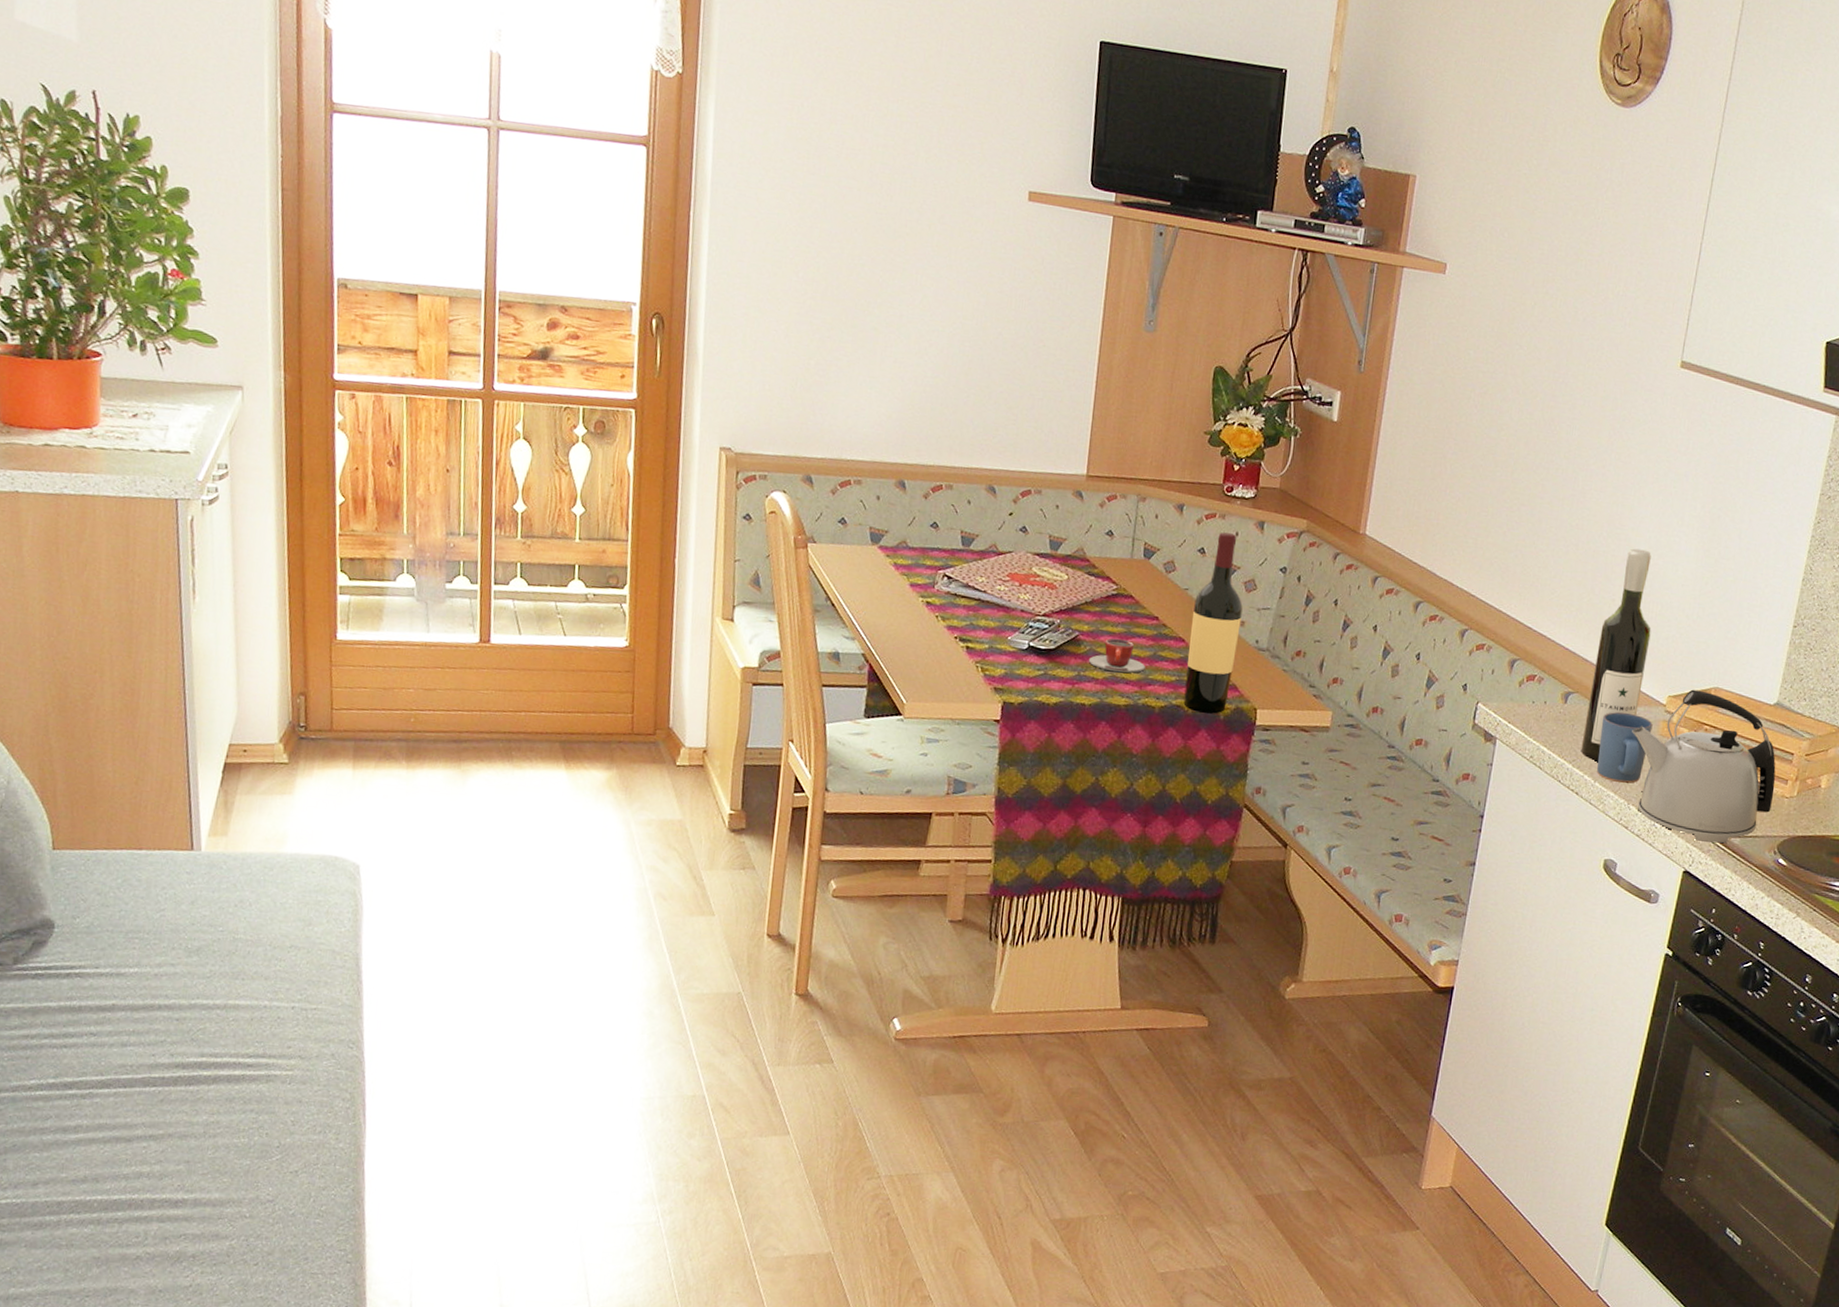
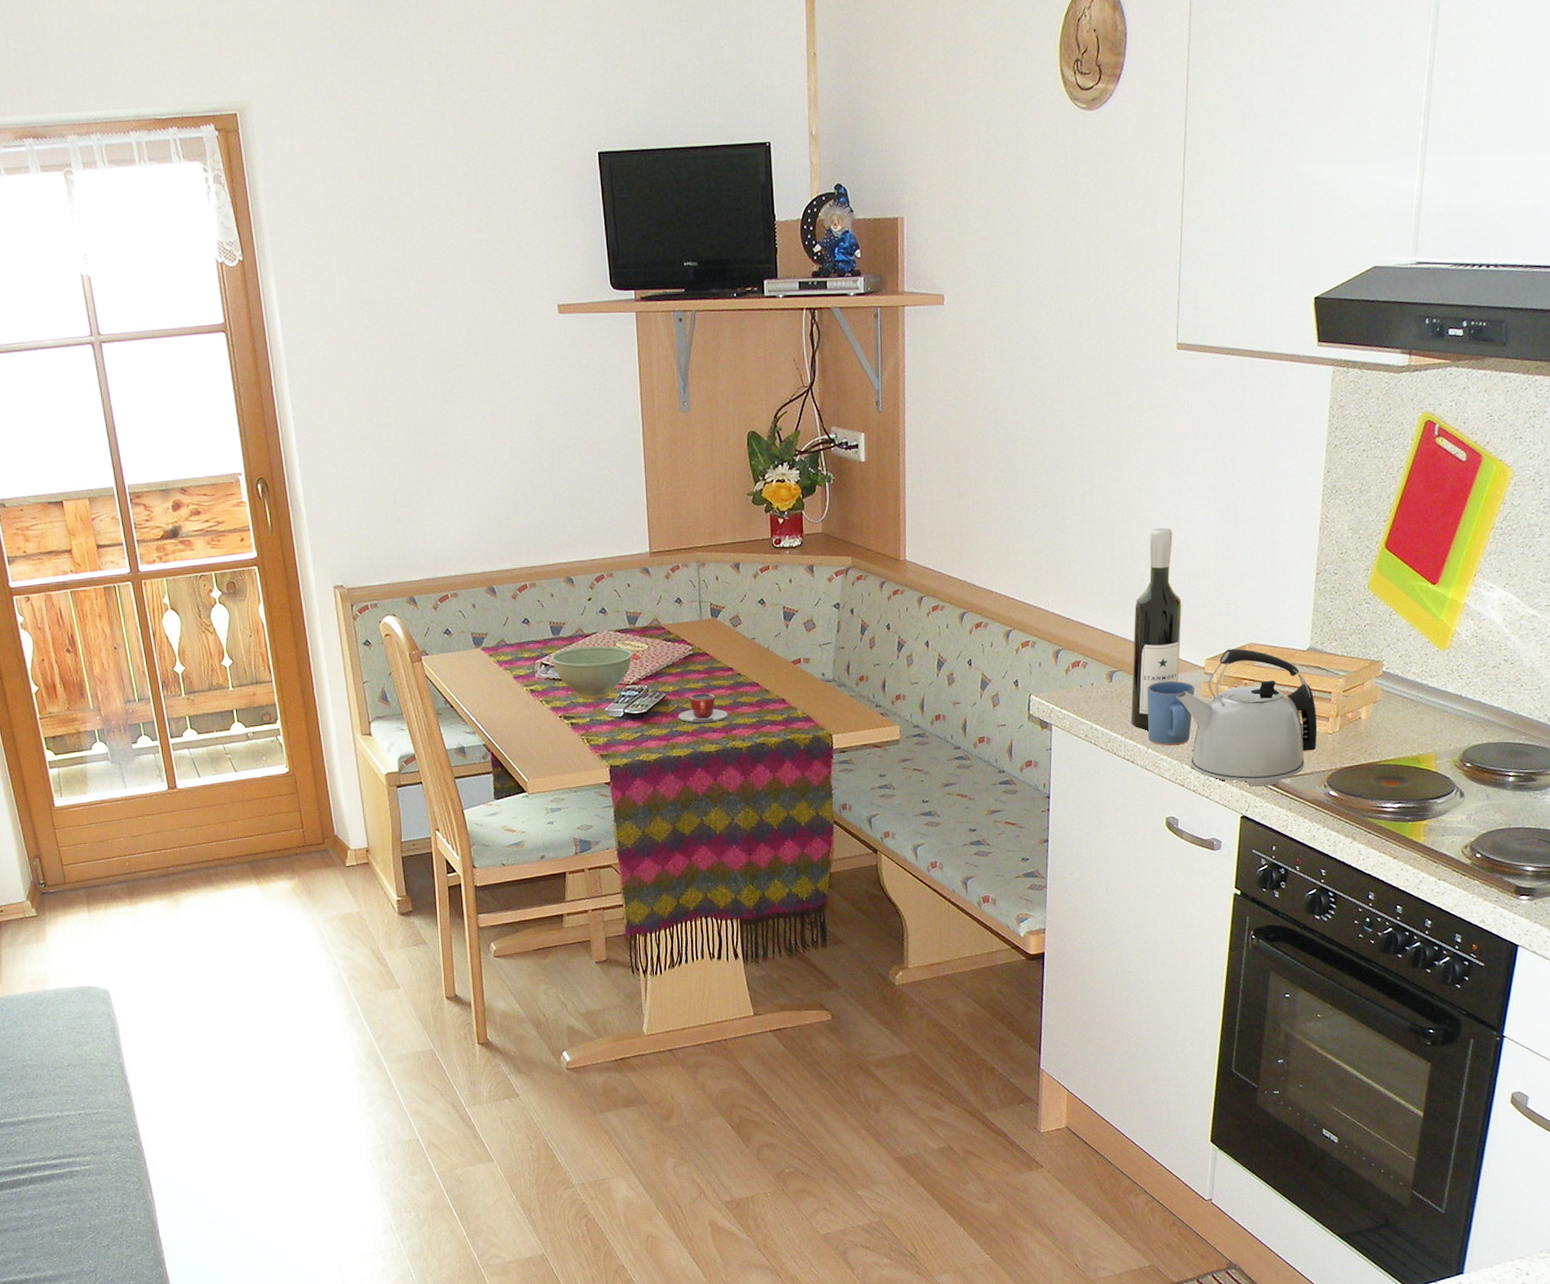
bowl: none [956,564,1050,626] -> present [551,646,633,700]
wine bottle: present [1183,532,1243,714] -> none [762,581,807,746]

